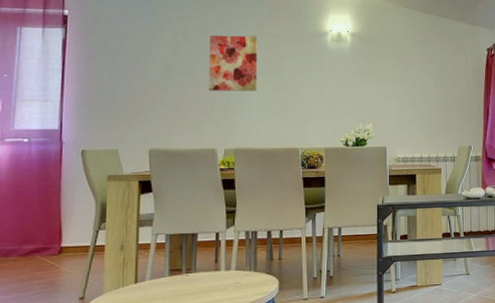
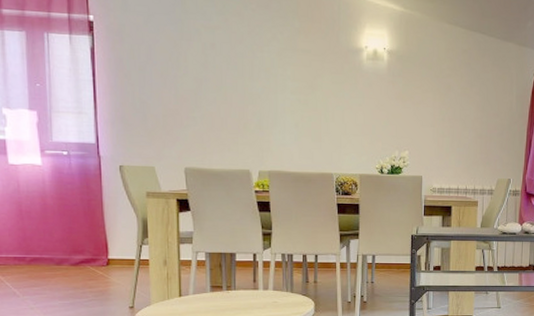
wall art: present [208,35,257,91] -> none [240,48,289,112]

